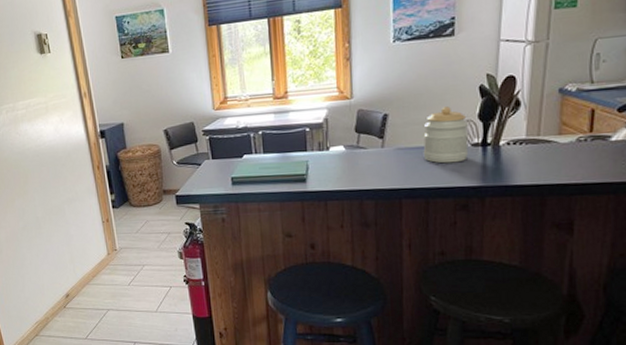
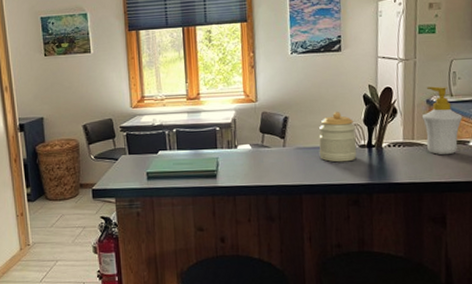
soap bottle: none [551,72,605,153] -> present [421,86,463,155]

